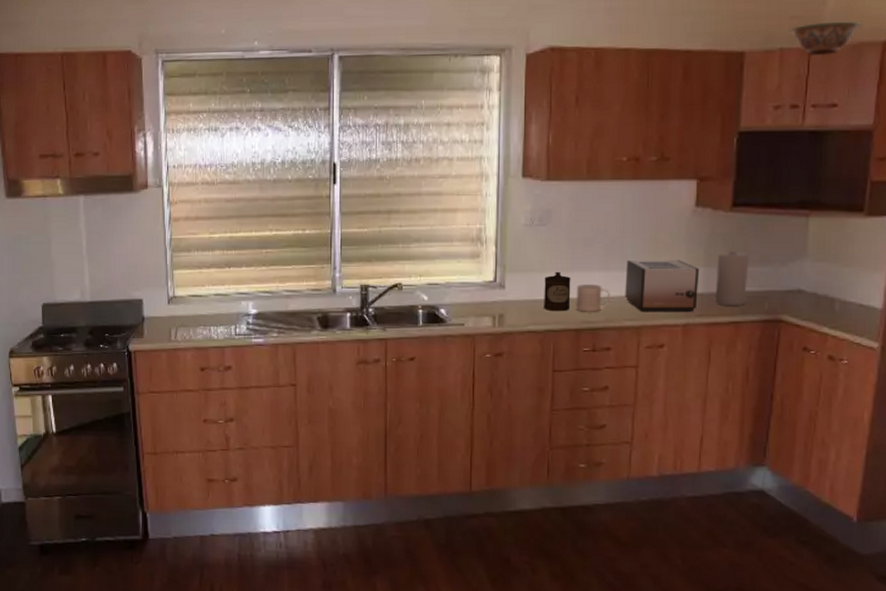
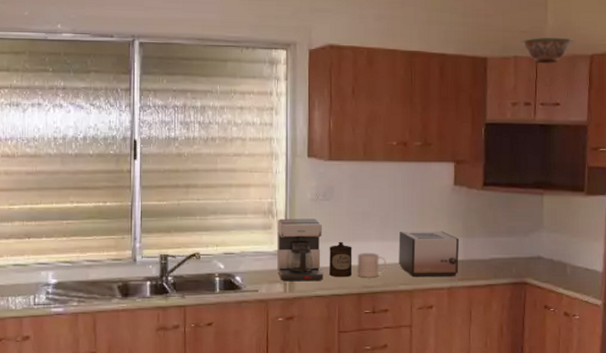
coffee maker: none [486,246,537,315] -> present [277,219,323,282]
paper towel holder: present [716,250,749,306] -> none [473,223,499,271]

